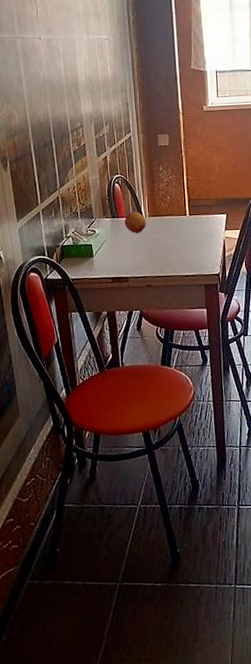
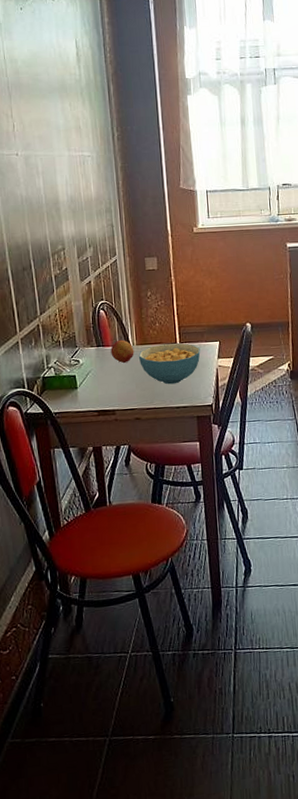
cereal bowl: none [150,215,209,254] -> present [138,343,201,385]

